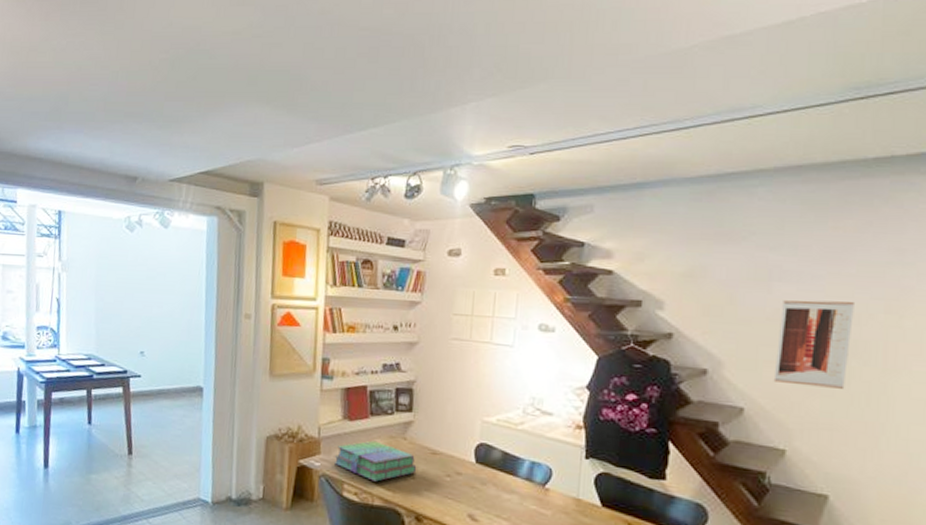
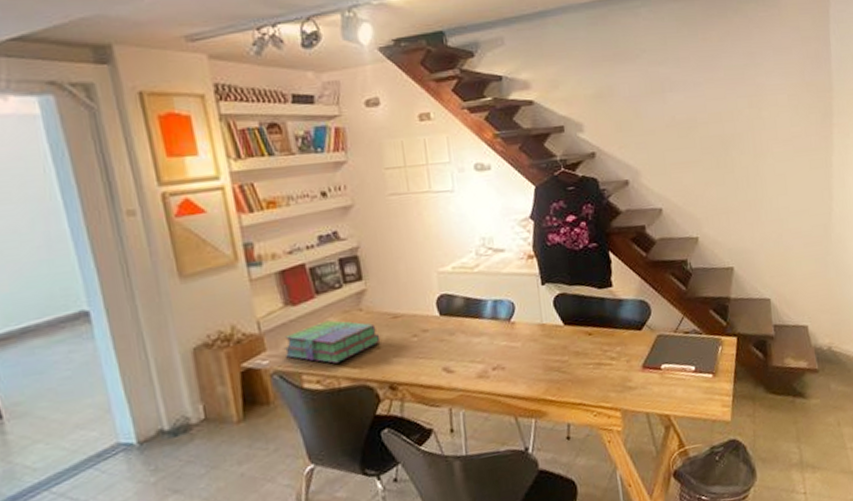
wall art: present [773,300,854,389] -> none [676,101,731,181]

